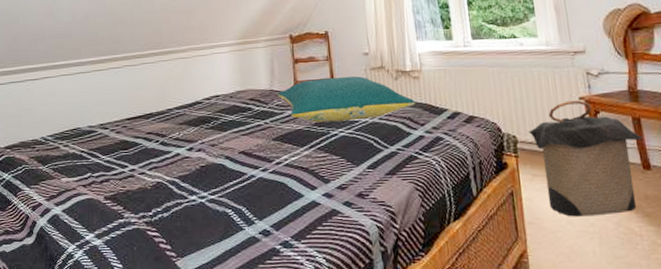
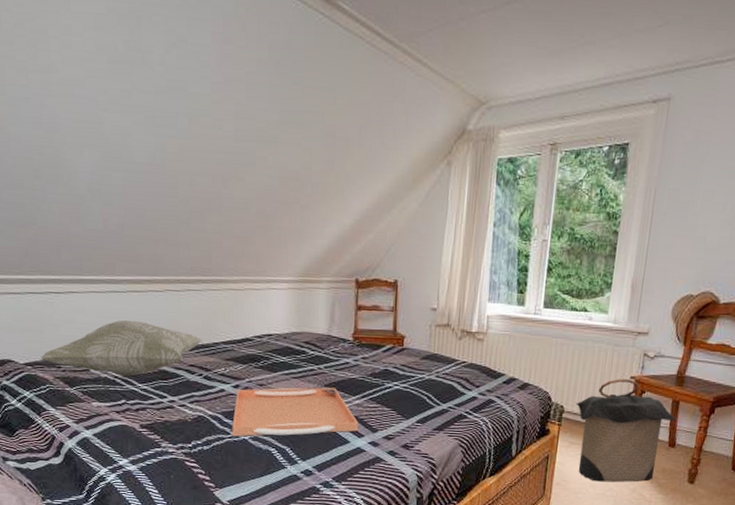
decorative pillow: none [18,96,158,150] -> present [41,319,203,377]
serving tray: none [189,141,311,201] -> present [232,387,359,437]
pillow: present [277,76,416,123] -> none [335,329,475,375]

